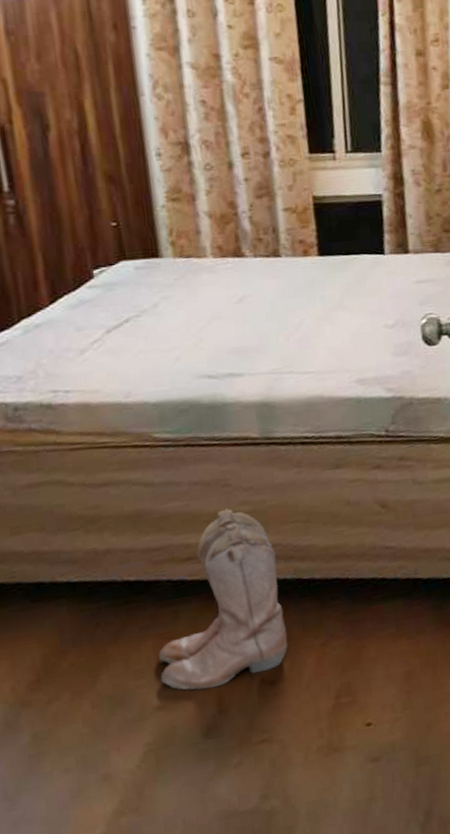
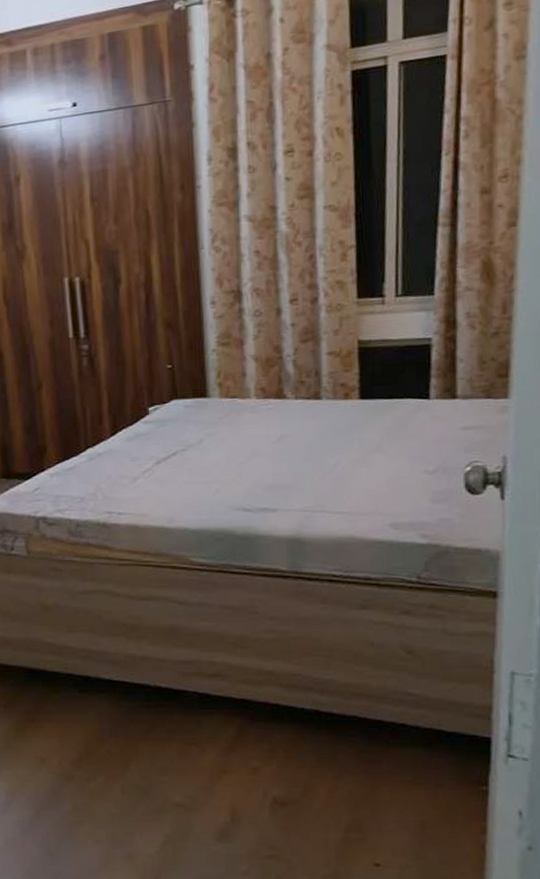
boots: present [159,508,288,690] -> none [182,633,302,797]

